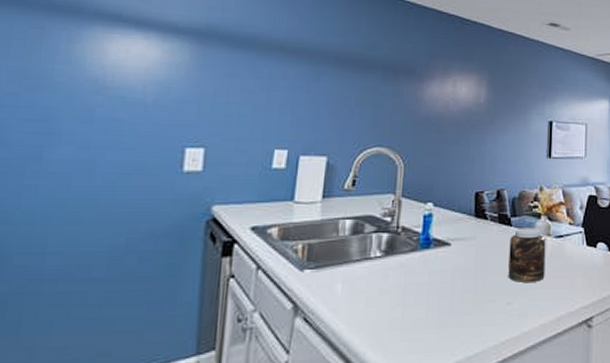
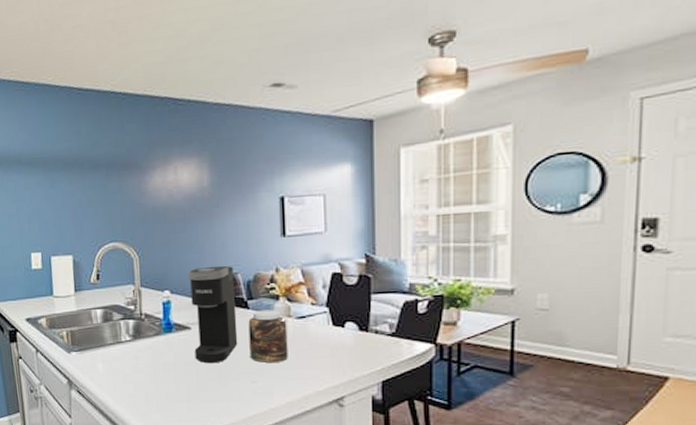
coffee maker: none [451,180,500,284] -> present [188,265,238,364]

